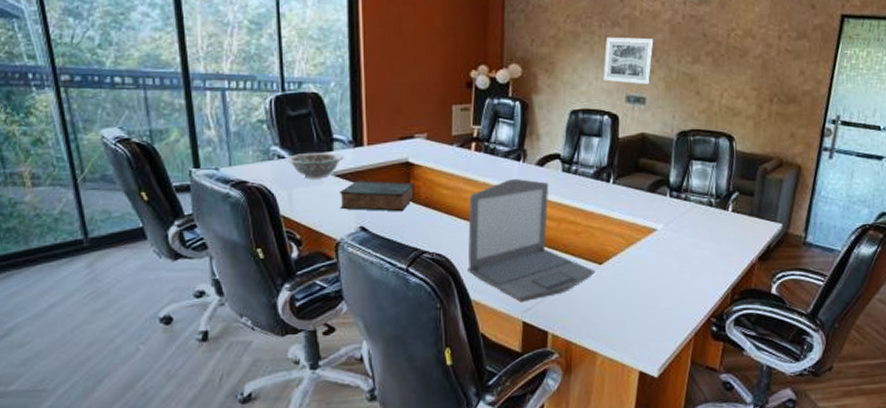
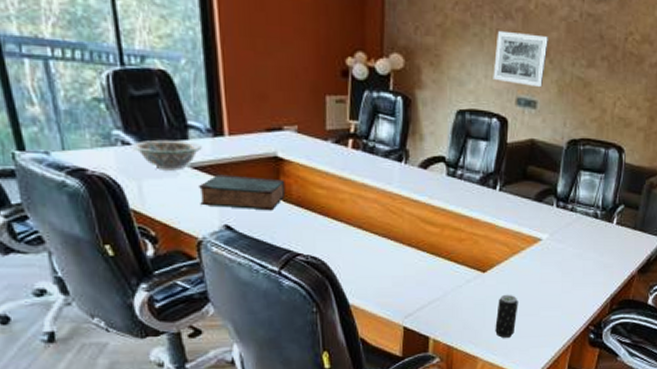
laptop: present [468,178,595,303] -> none [345,180,478,308]
beverage can: none [613,287,636,332] -> present [495,295,518,338]

